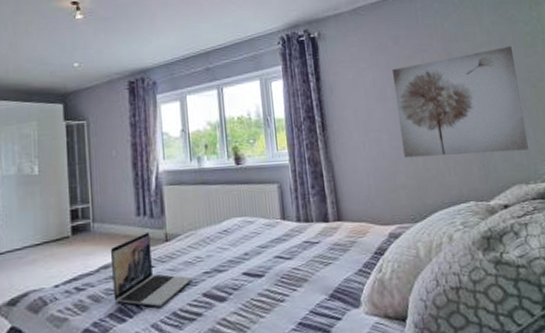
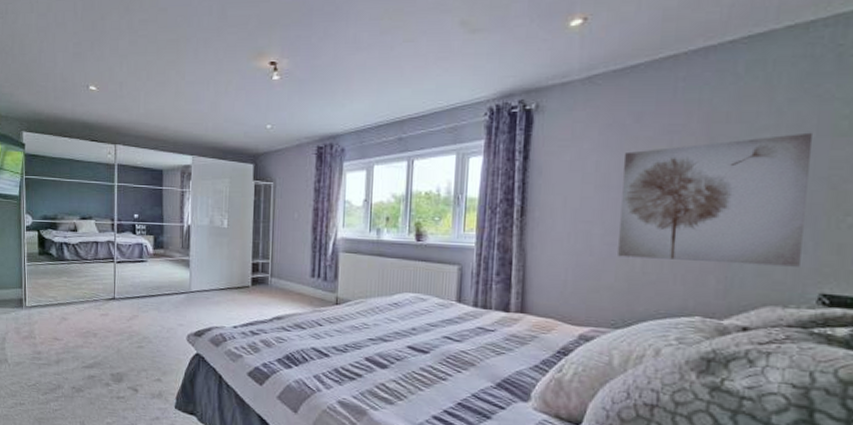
laptop: present [110,232,192,307] -> none [283,294,357,361]

